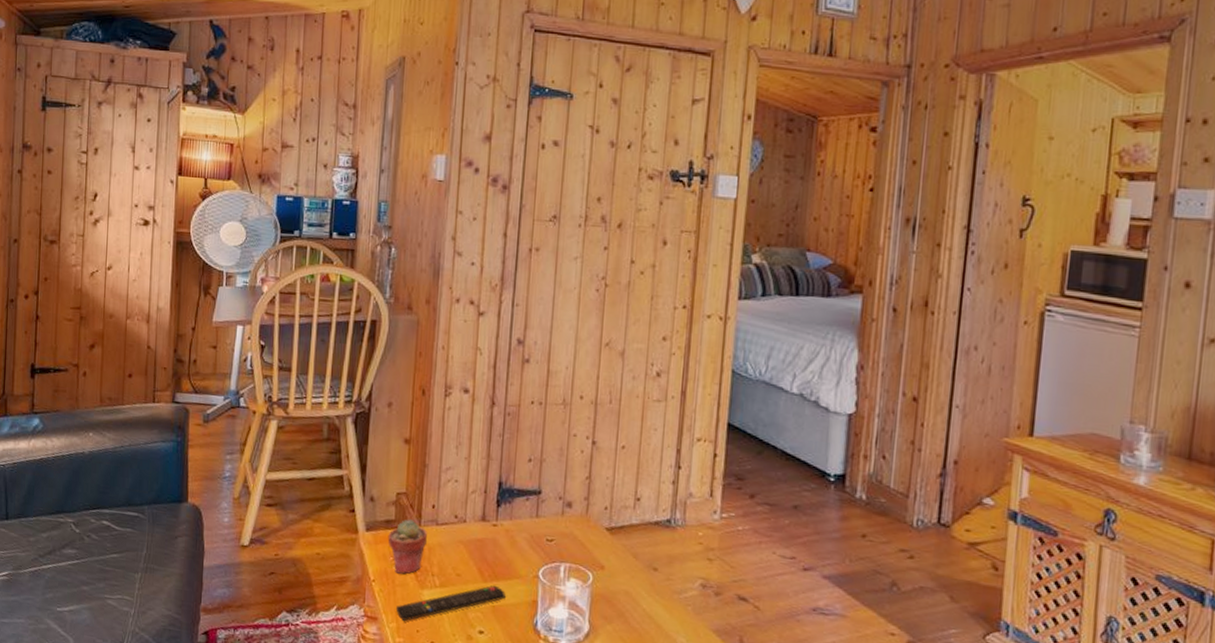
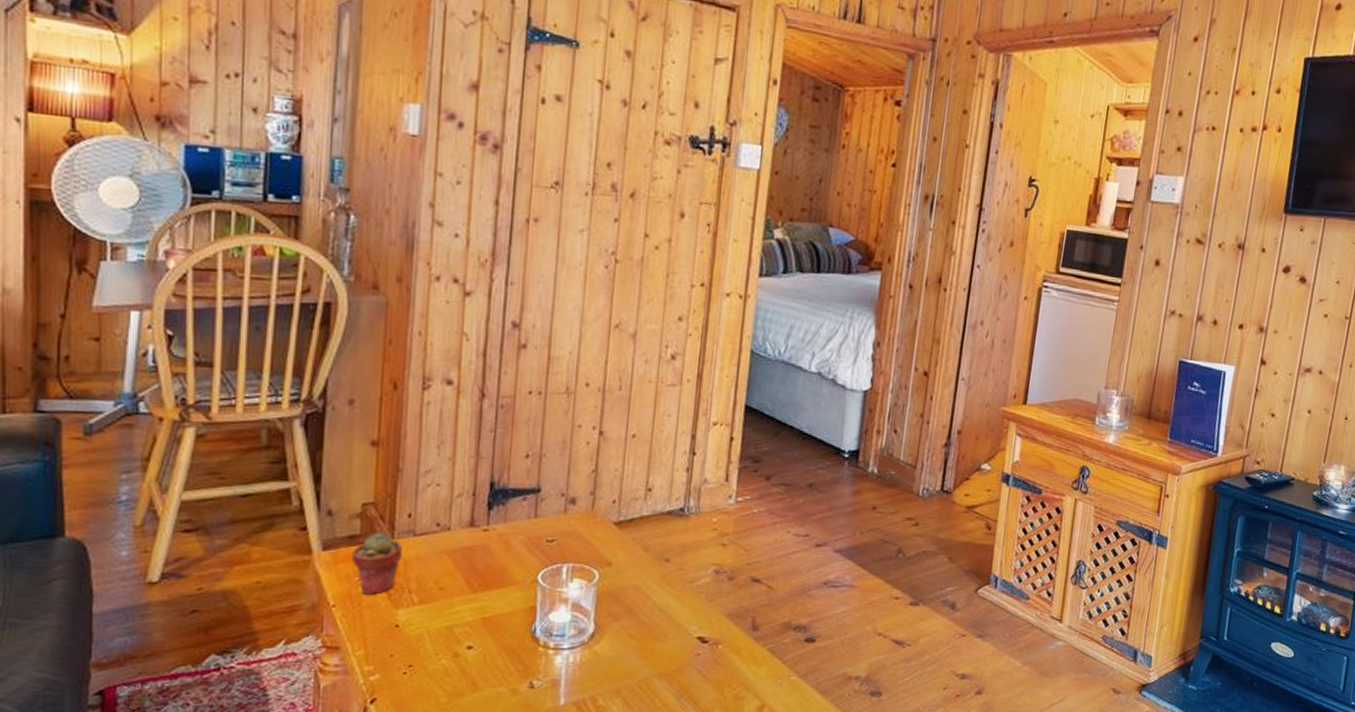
remote control: present [396,585,506,621] -> none [364,595,499,646]

